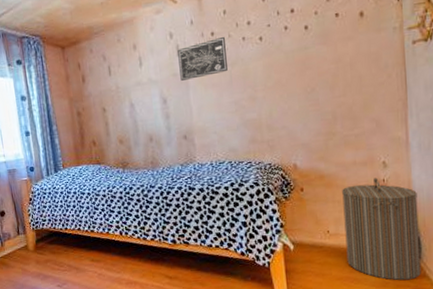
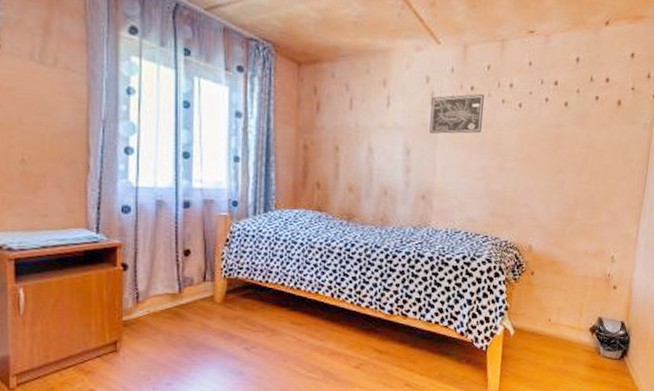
laundry hamper: present [342,177,421,281] -> none [562,271,636,377]

